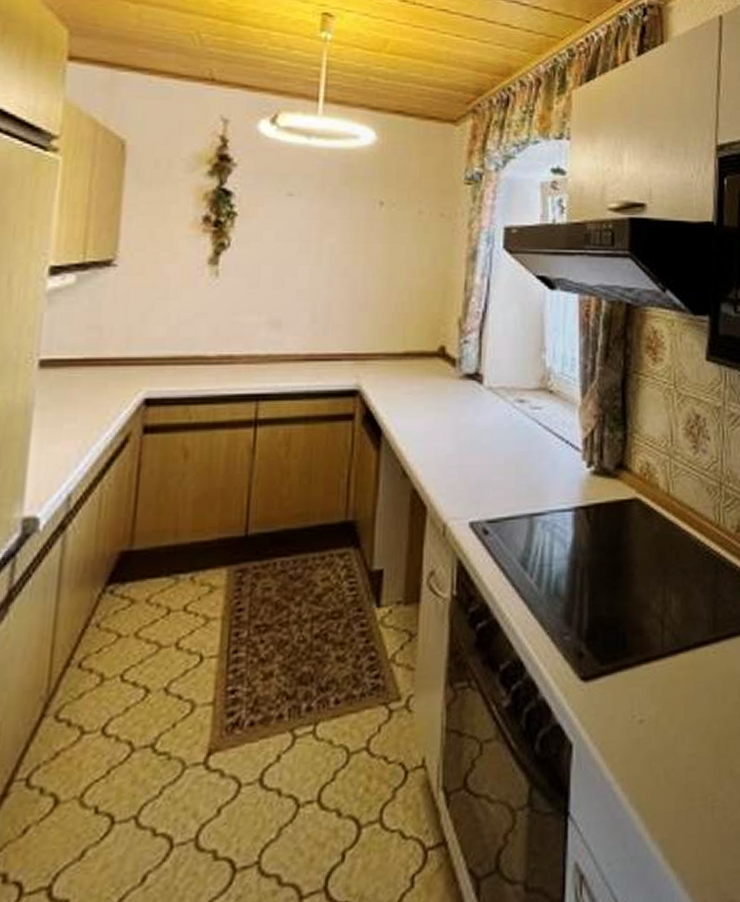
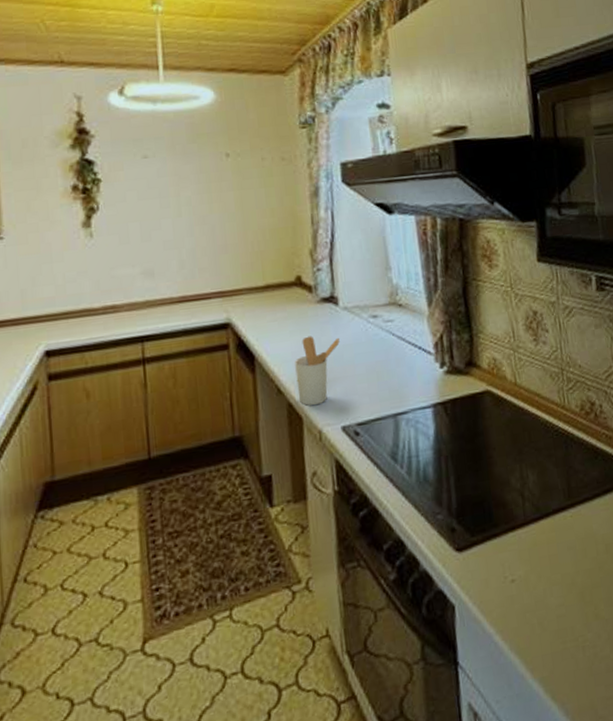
utensil holder: none [425,415,479,495] -> present [295,336,340,406]

